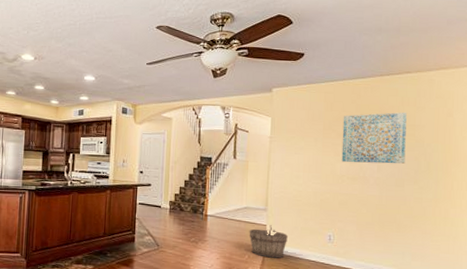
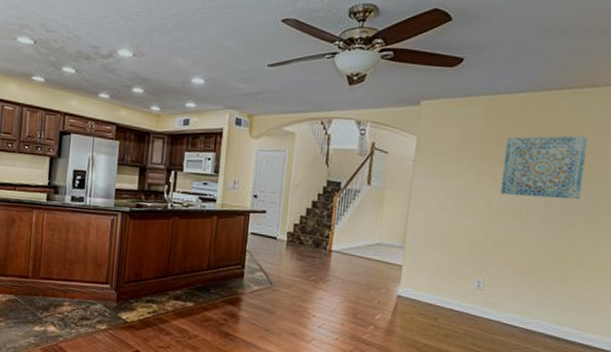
wooden bucket: present [249,225,289,259] -> none [380,266,429,306]

